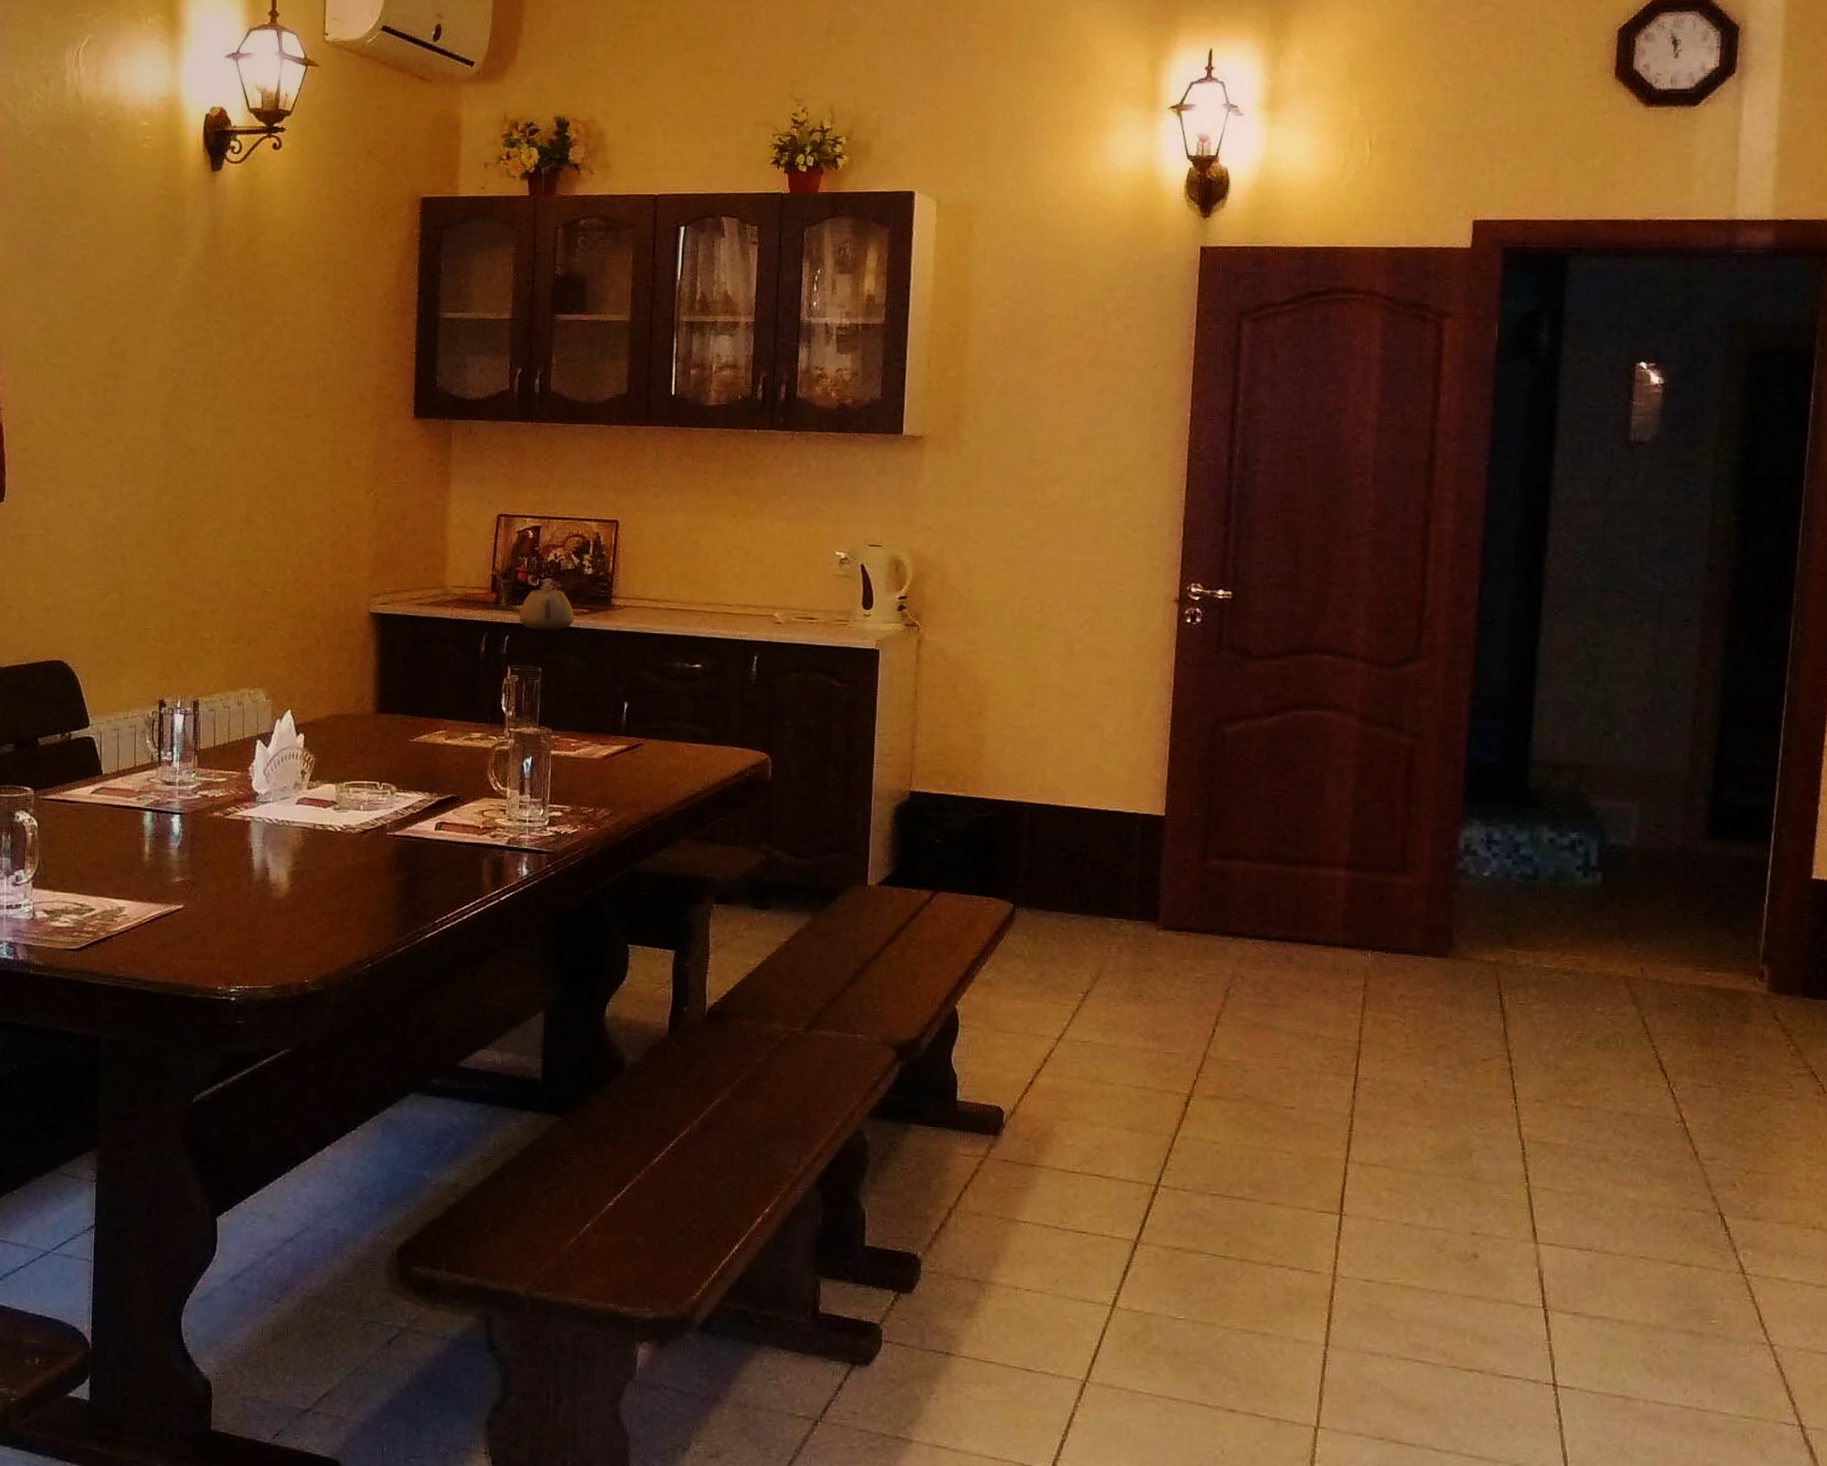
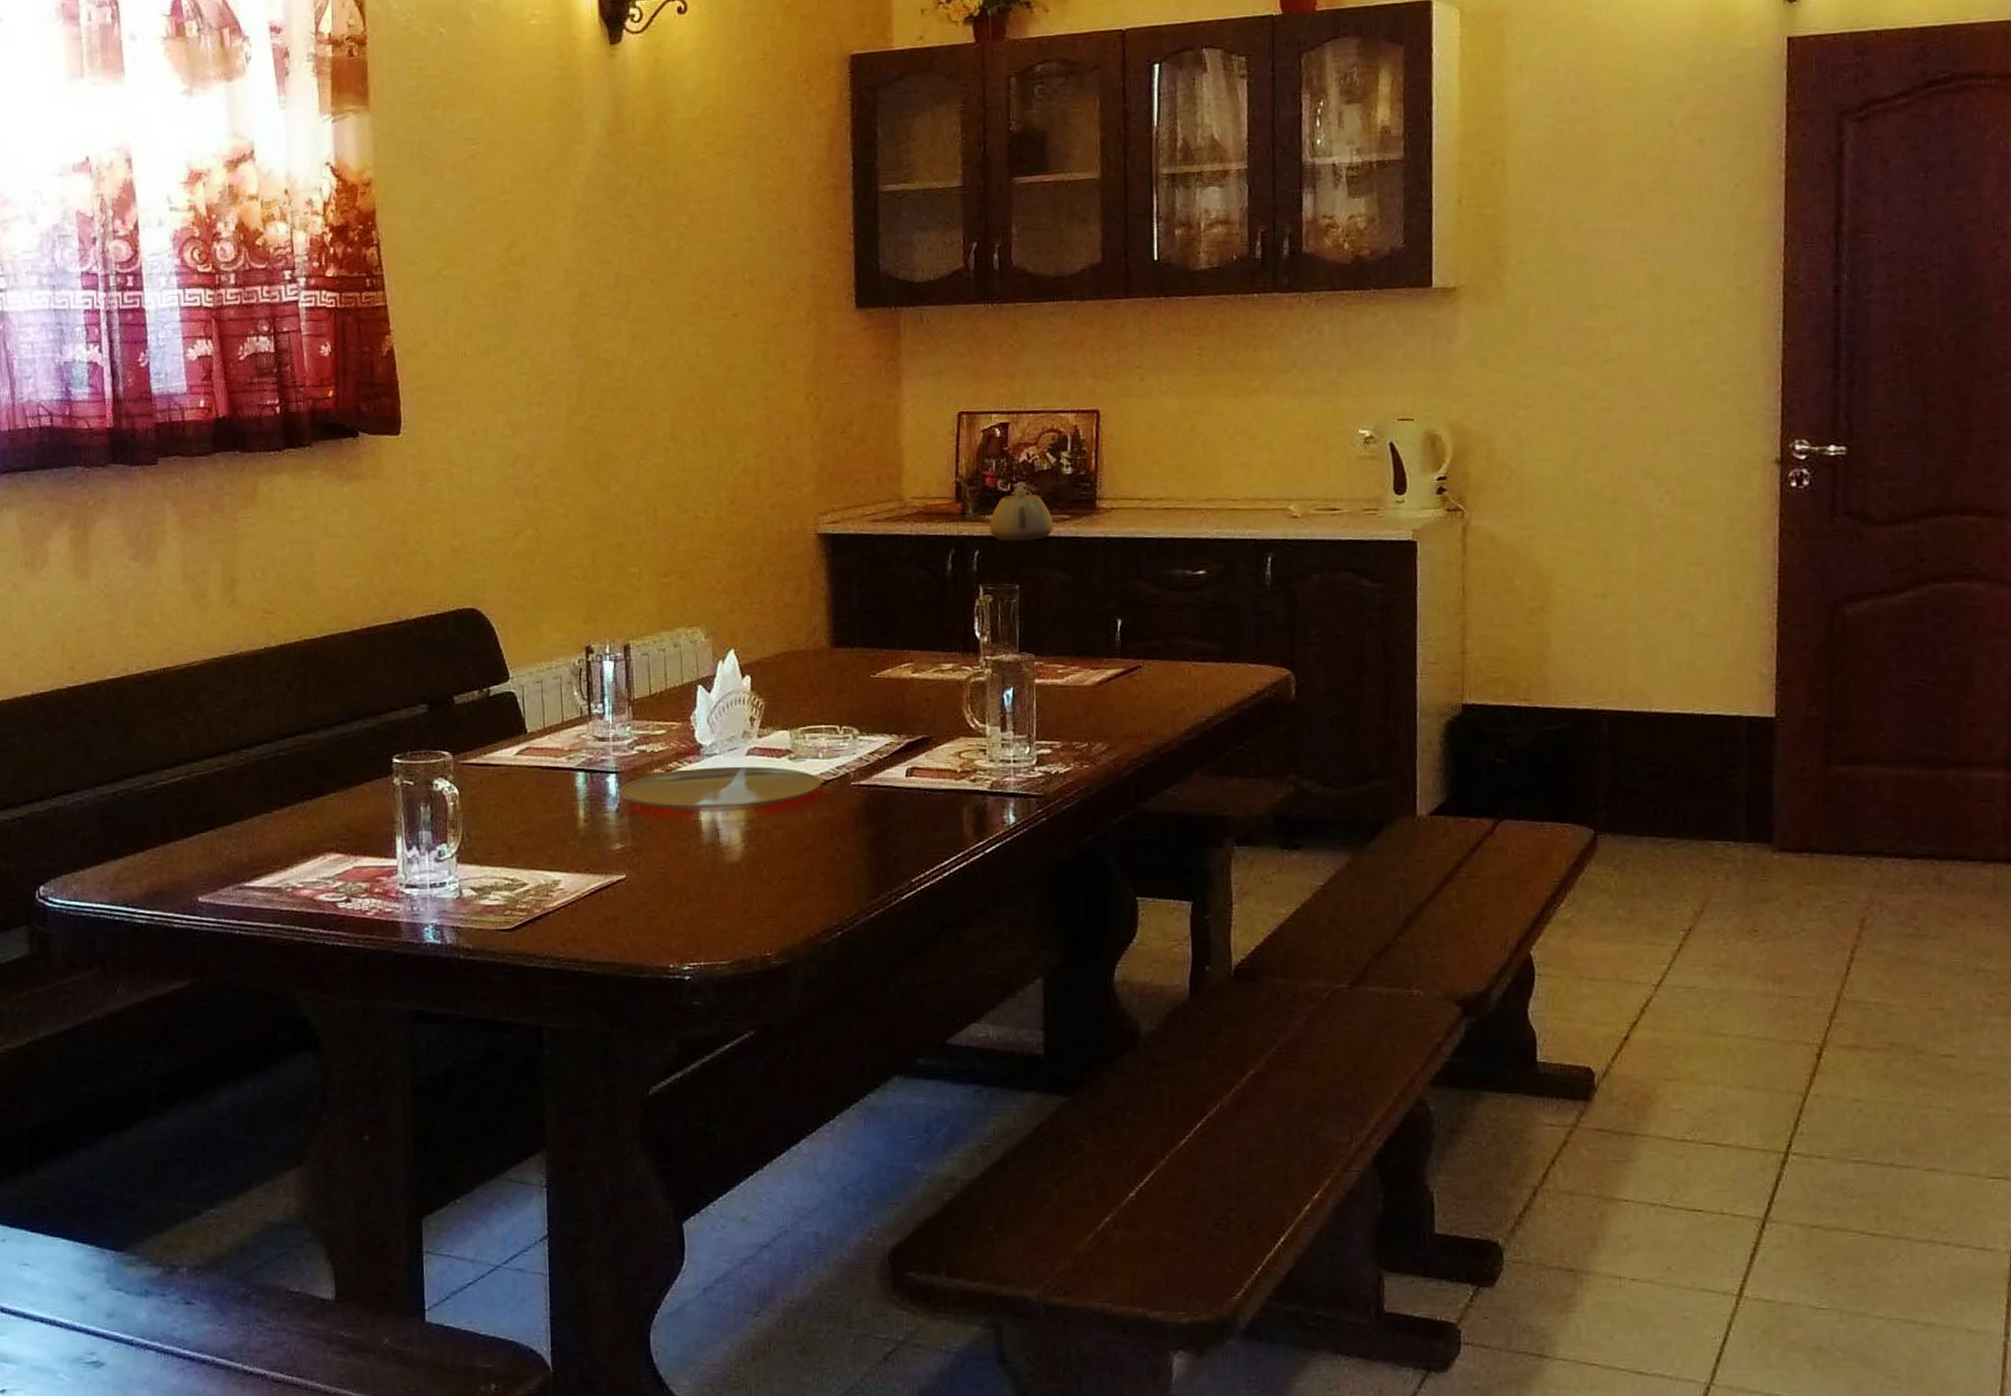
plate: none [182,813,362,854] -> present [619,766,822,813]

